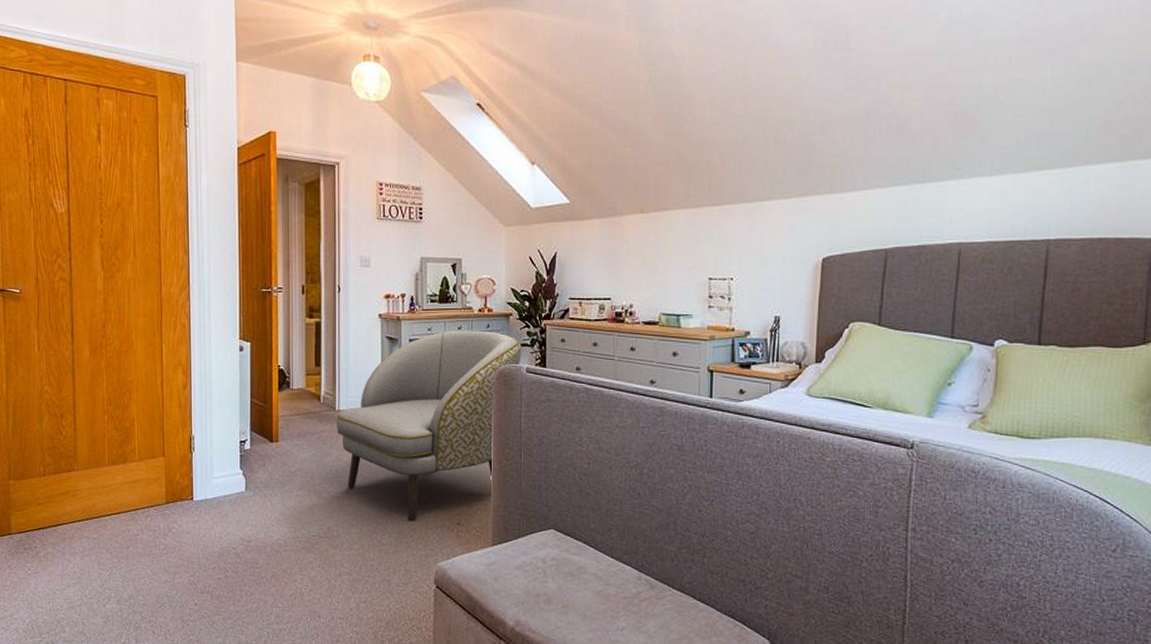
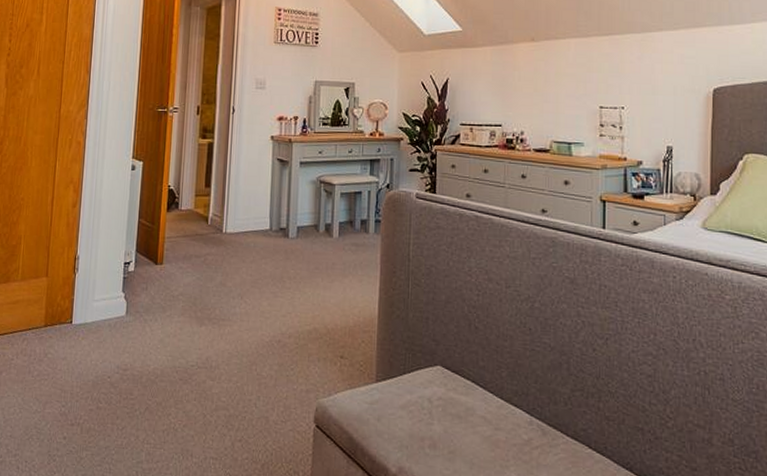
armchair: present [337,330,522,520] -> none [222,154,412,352]

